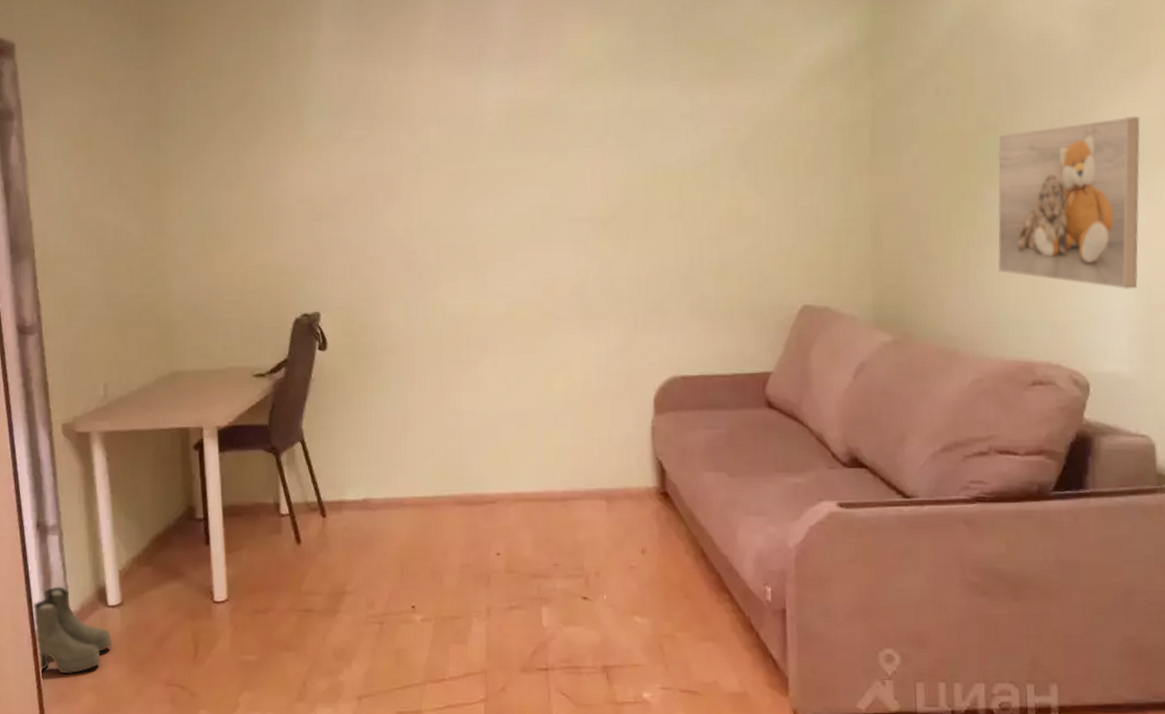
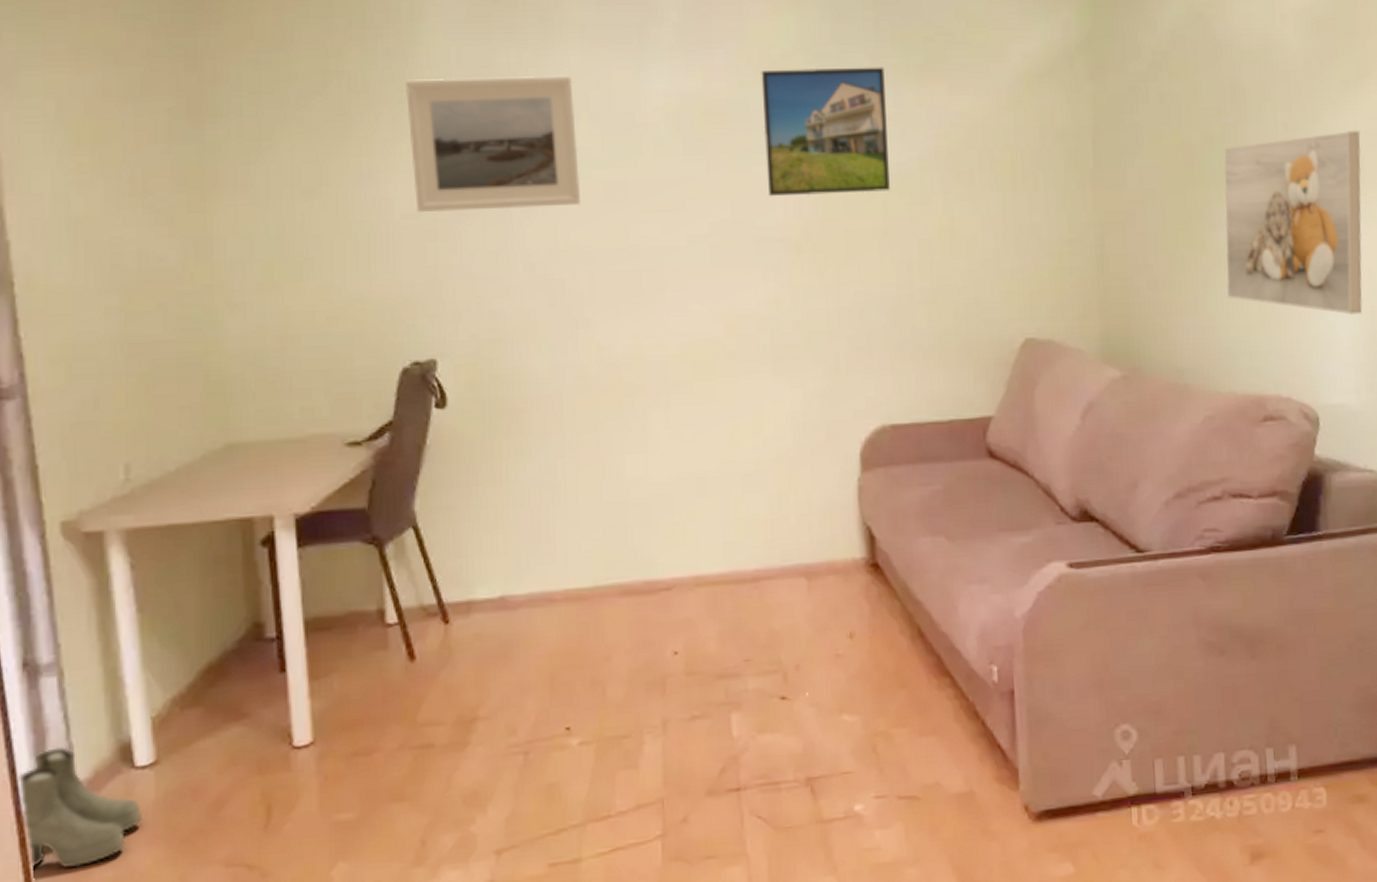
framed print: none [301,88,431,198] -> present [406,76,582,213]
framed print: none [576,72,684,184] -> present [761,67,890,197]

